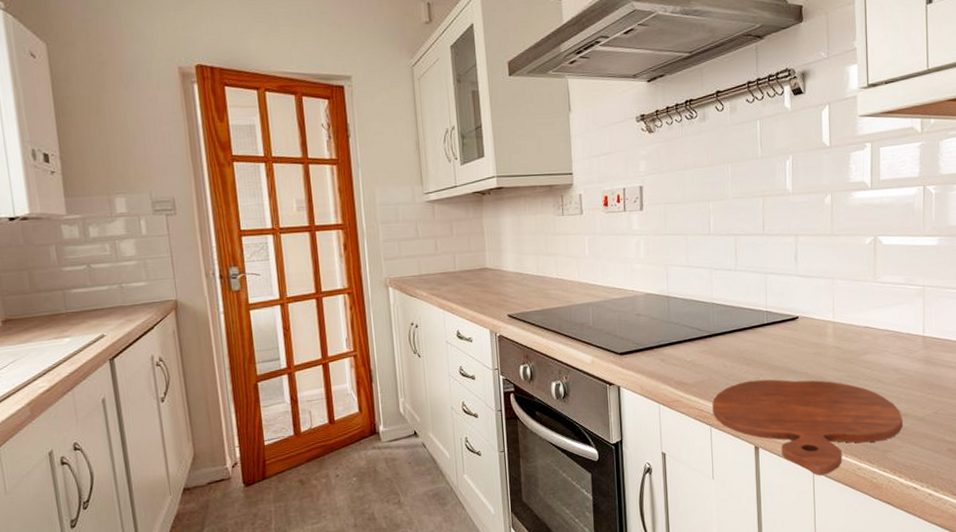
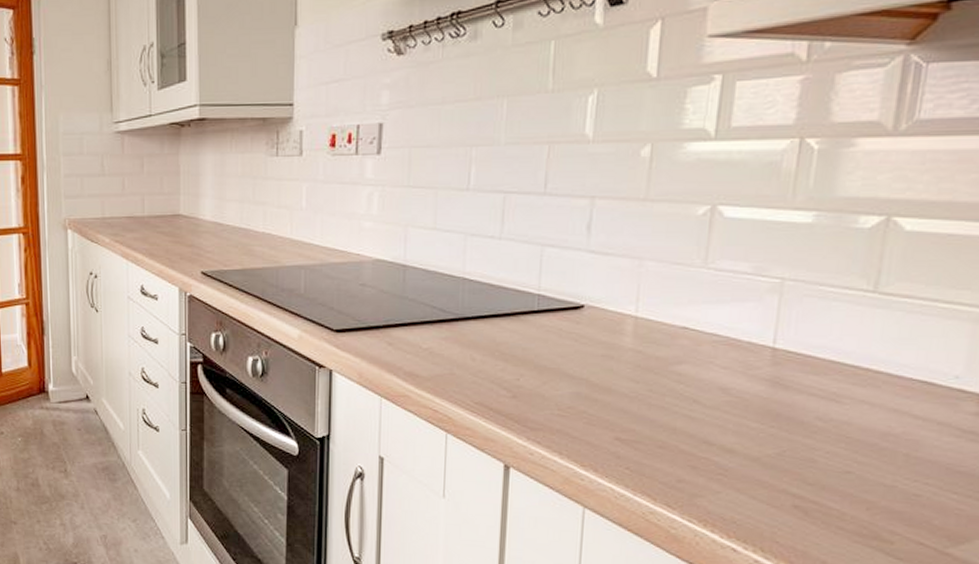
cutting board: present [711,379,903,476] -> none [450,381,726,515]

